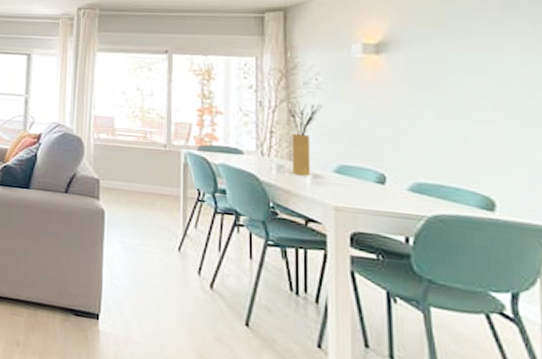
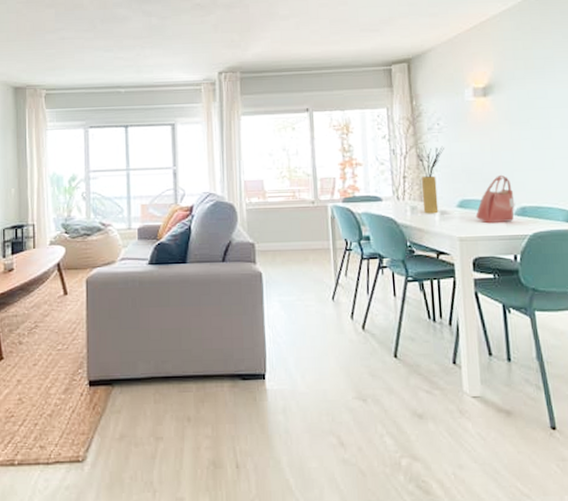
handbag: none [357,142,410,198] -> present [475,174,515,224]

